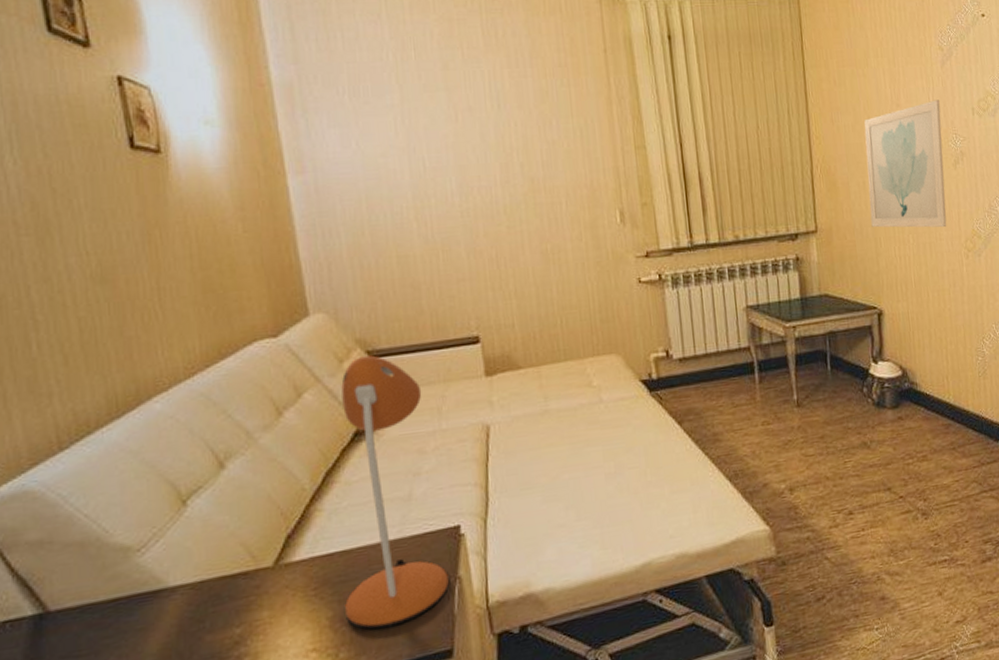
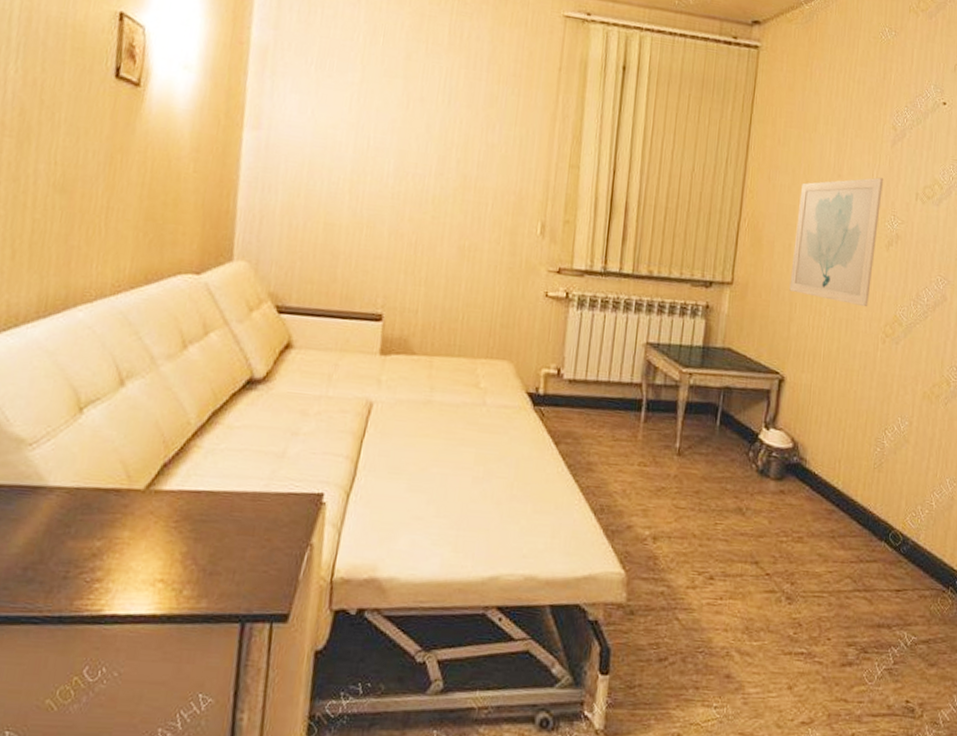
desk lamp: present [341,355,449,630] -> none [197,309,318,577]

